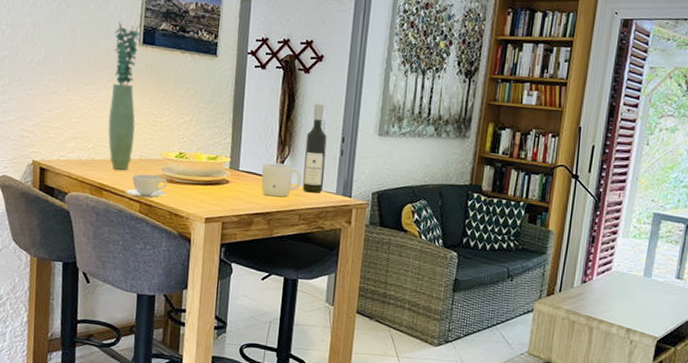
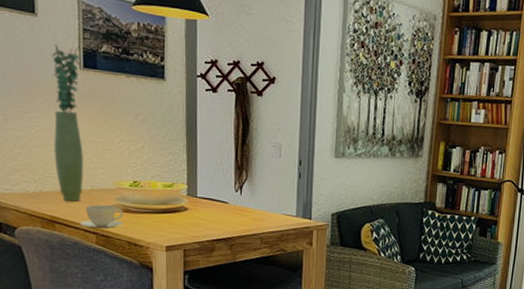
mug: present [261,162,302,197] -> none [220,188,261,222]
bottle: present [302,103,327,193] -> none [262,127,284,217]

